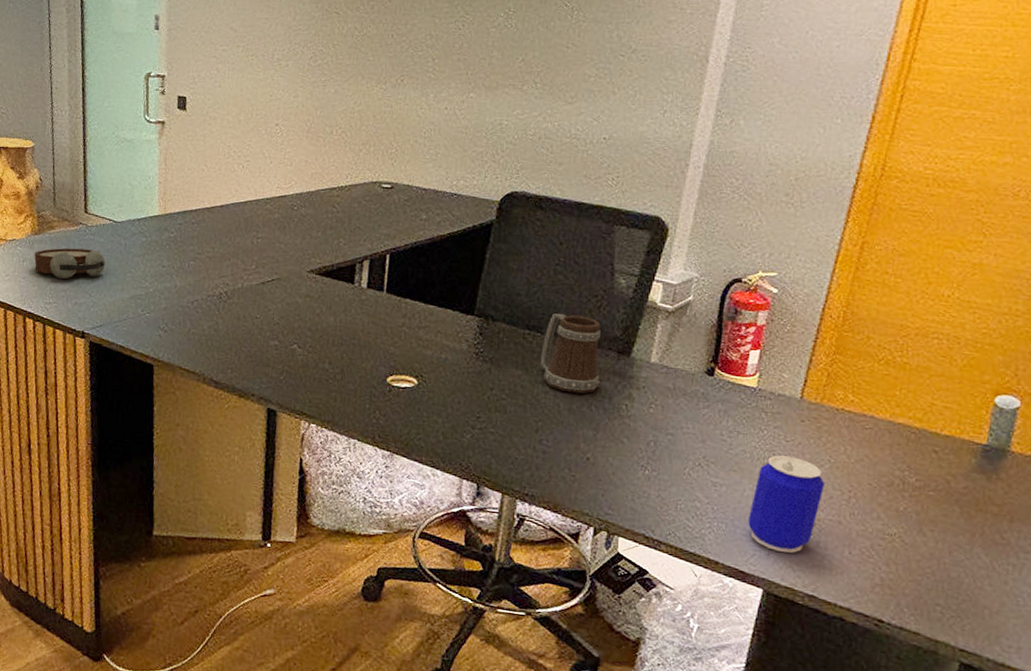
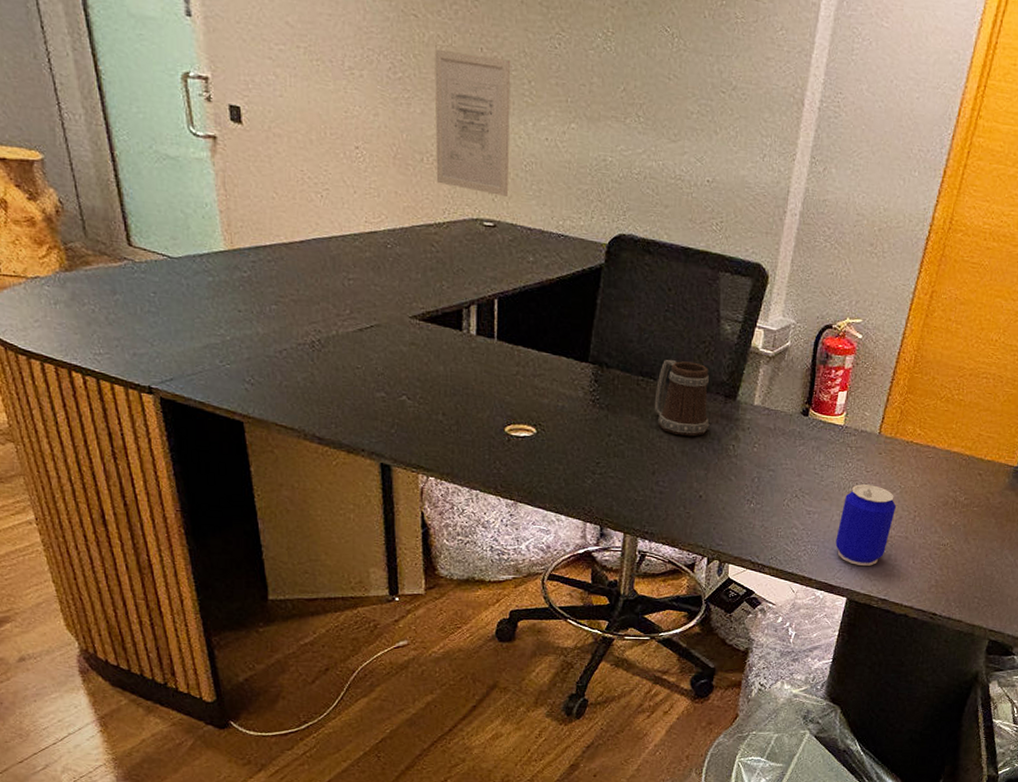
alarm clock: present [34,248,106,280] -> none [69,288,165,326]
wall art: none [342,38,418,161] -> present [435,48,511,196]

